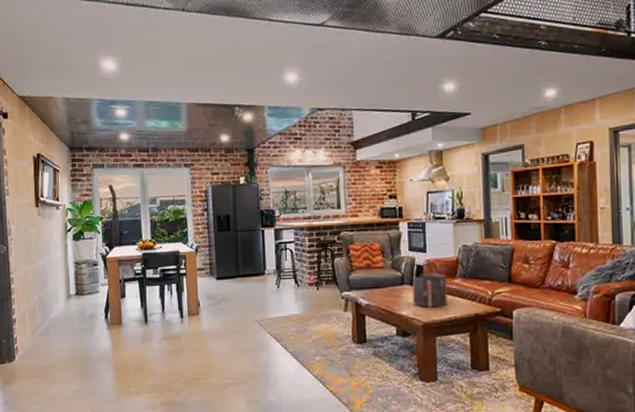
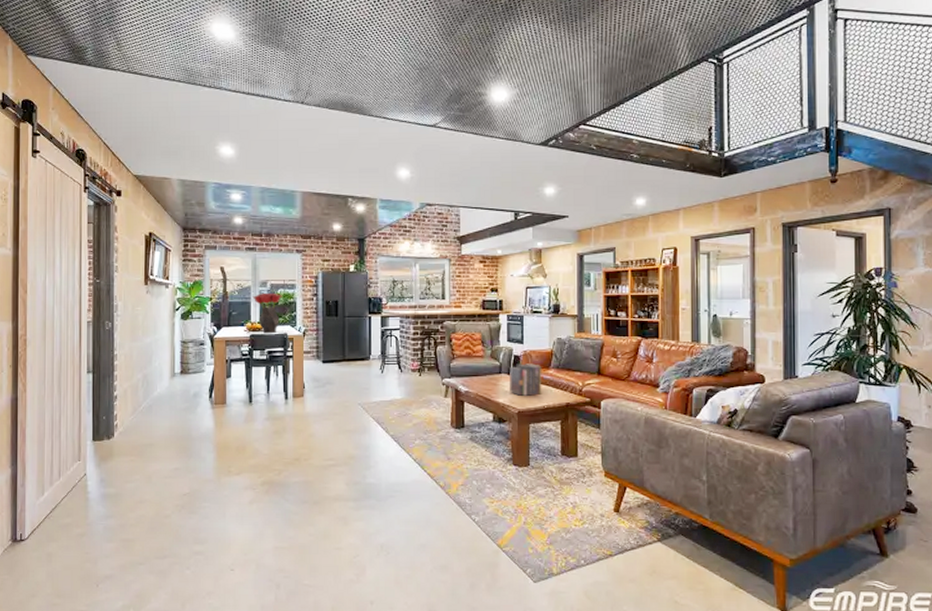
bouquet: none [143,209,173,252] -> present [252,292,282,334]

